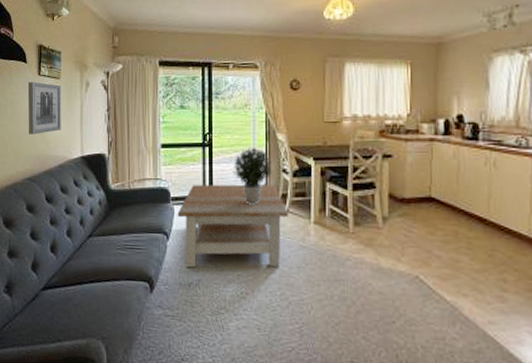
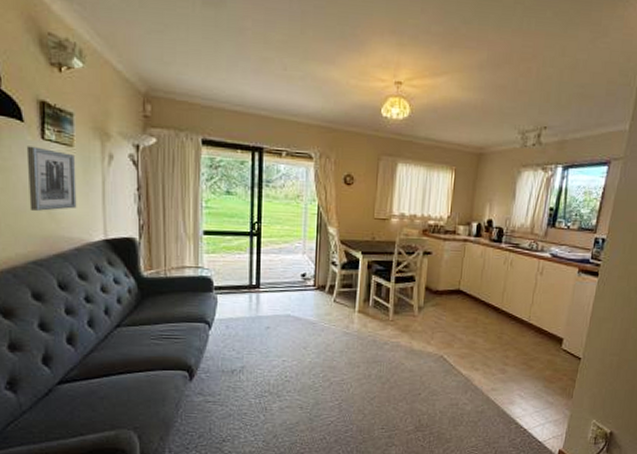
coffee table: present [177,184,288,268] -> none [220,274,335,356]
potted plant: present [233,147,272,205] -> none [282,239,321,295]

